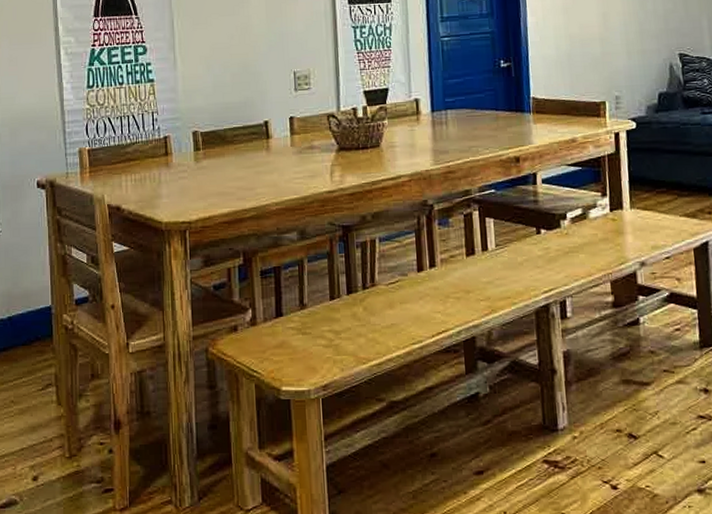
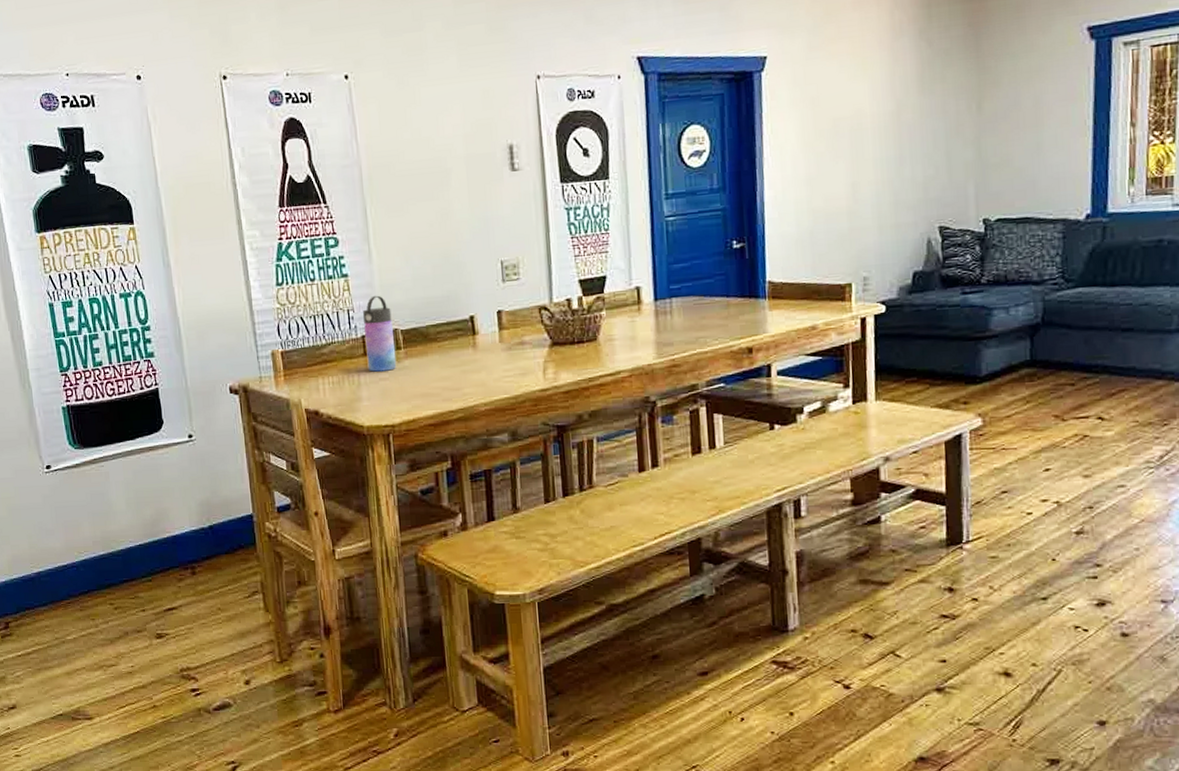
water bottle: none [165,99,196,171] -> present [362,295,397,372]

